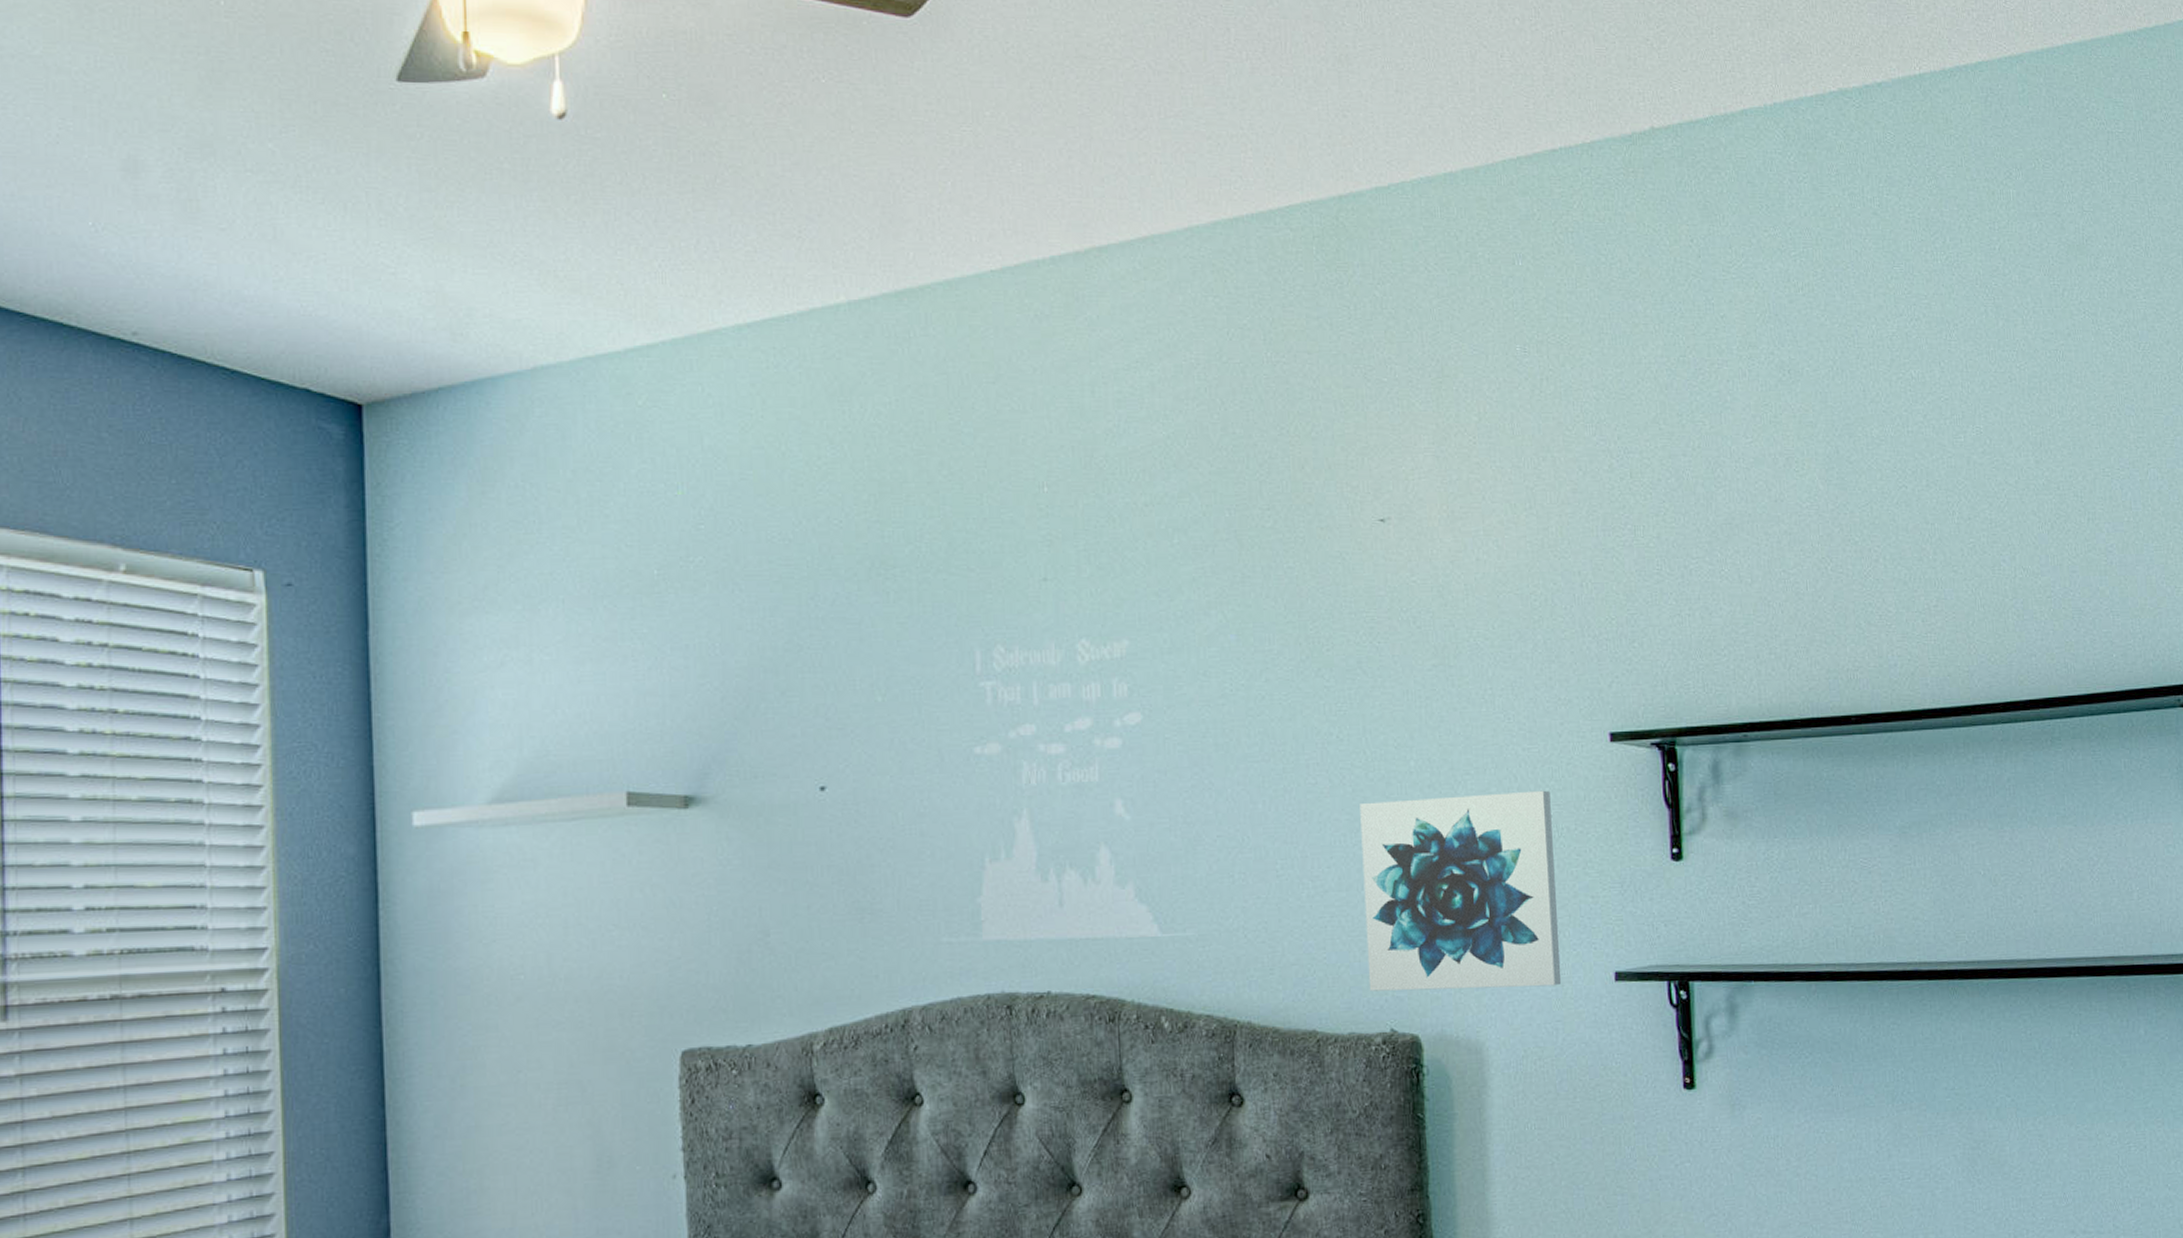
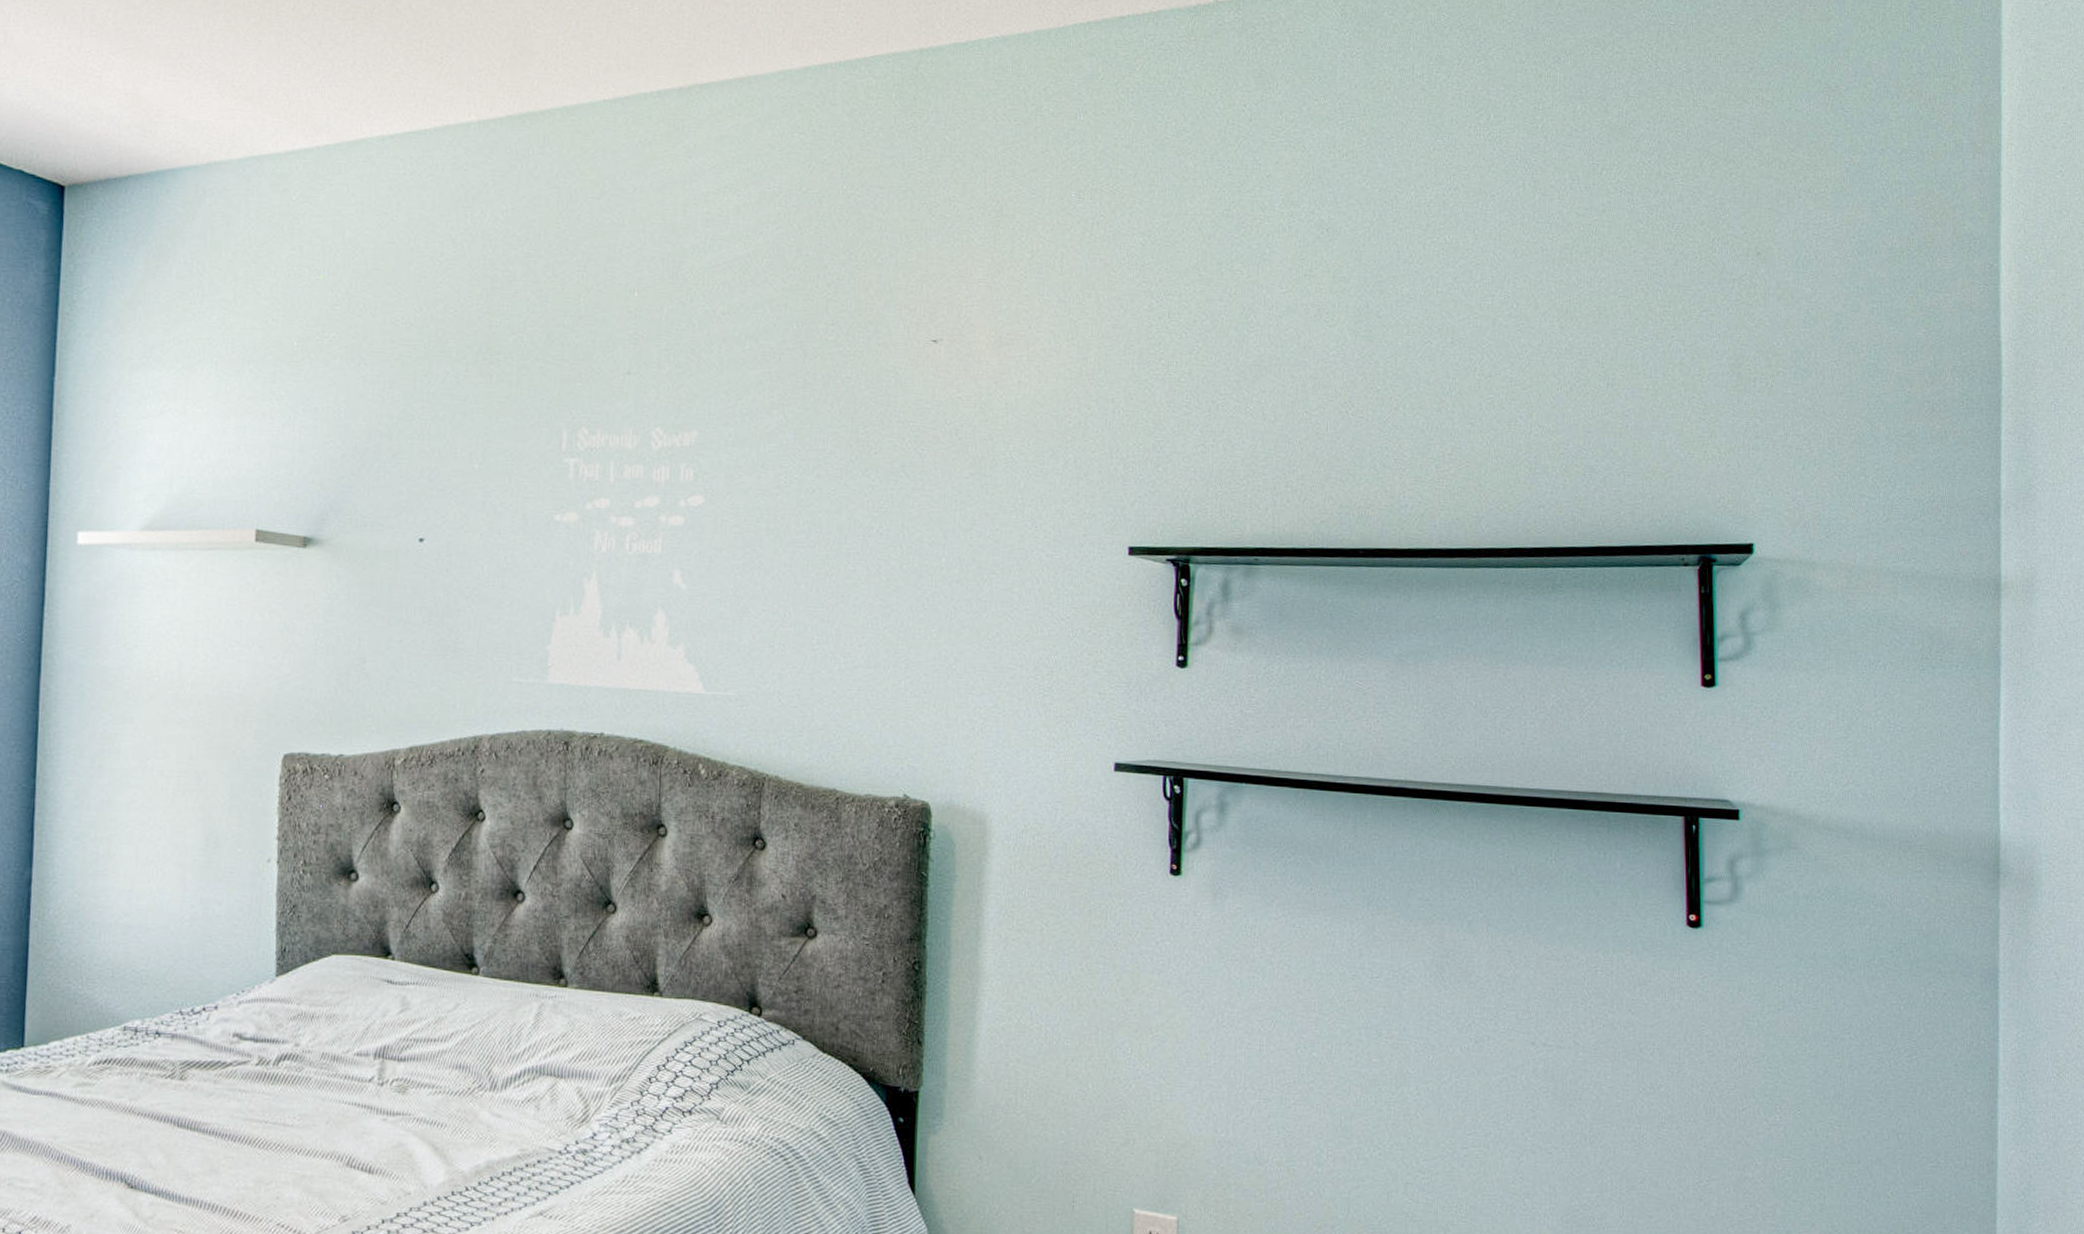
wall art: present [1360,790,1562,992] -> none [887,591,1068,770]

